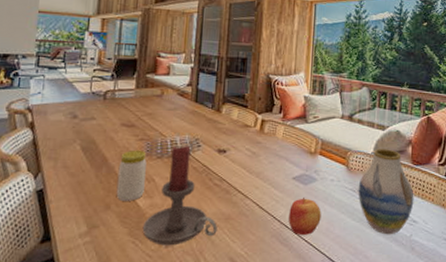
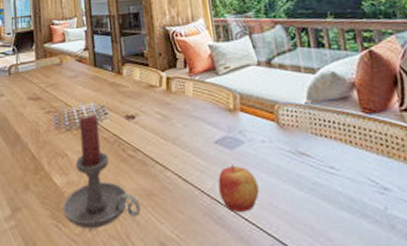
jar: present [116,149,147,201] -> none [31,123,59,180]
vase: present [358,149,414,235] -> none [297,96,379,209]

